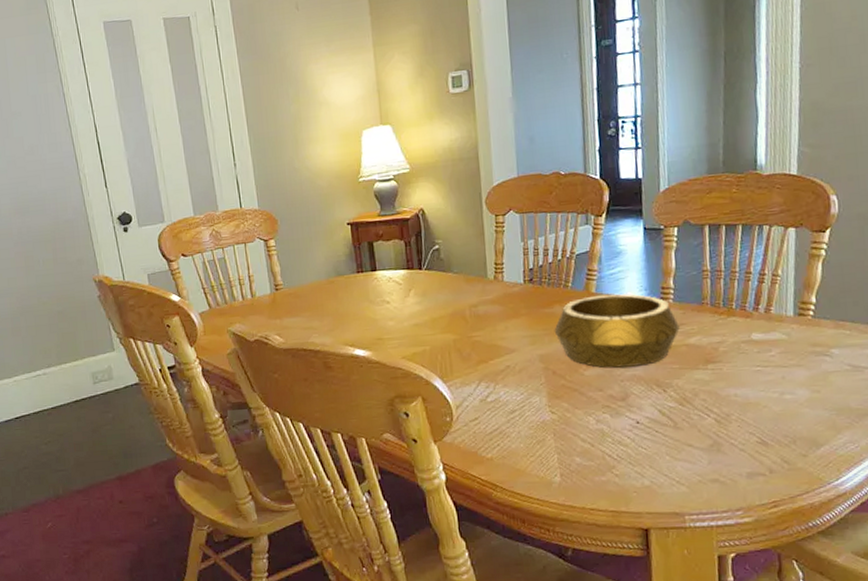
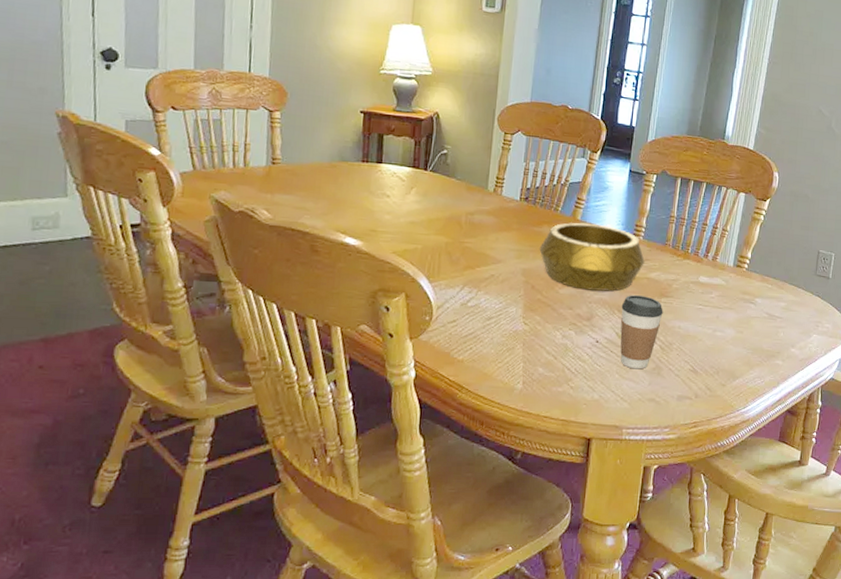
coffee cup: none [659,365,713,448] -> present [620,295,663,370]

